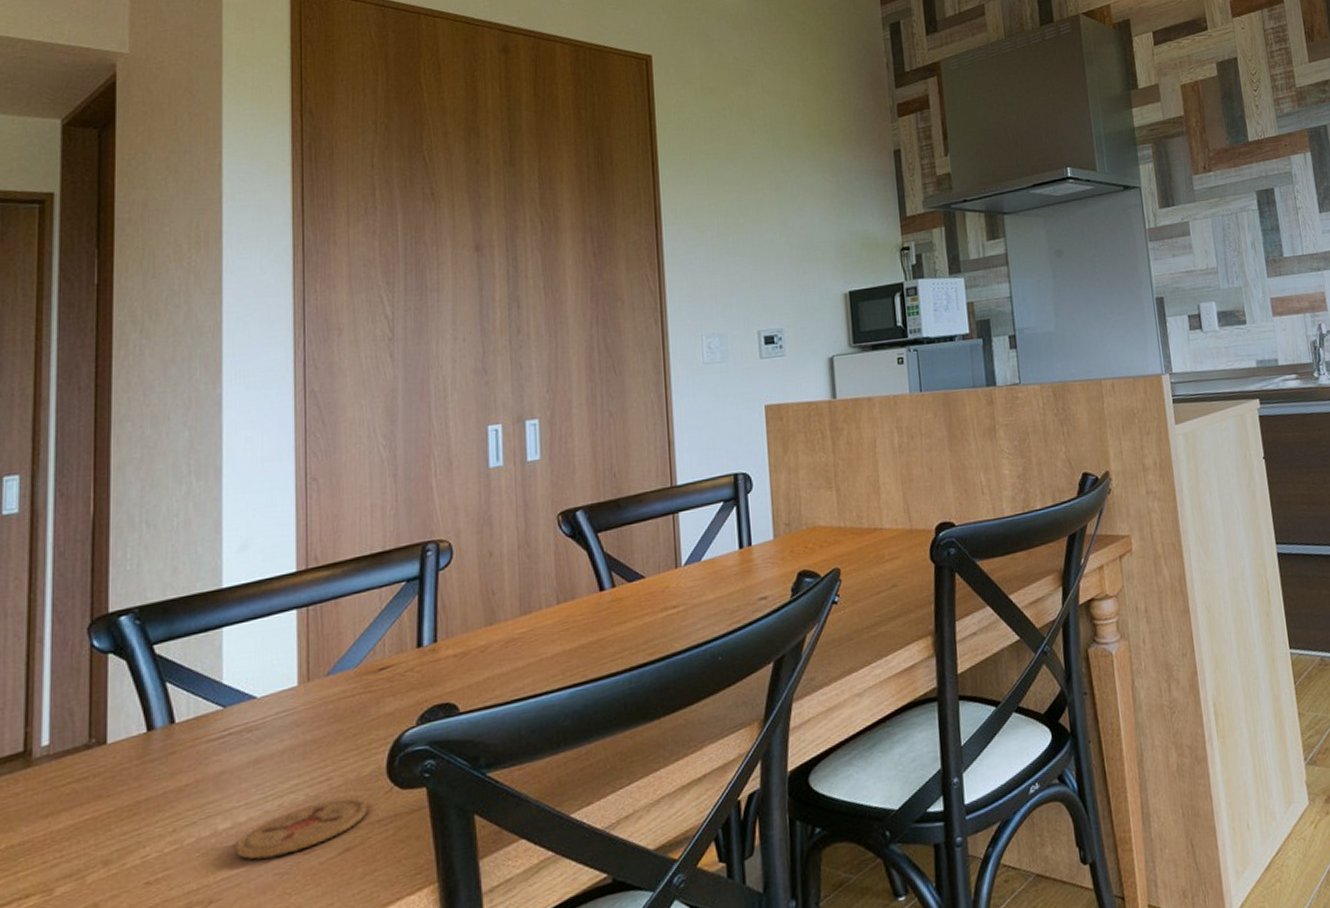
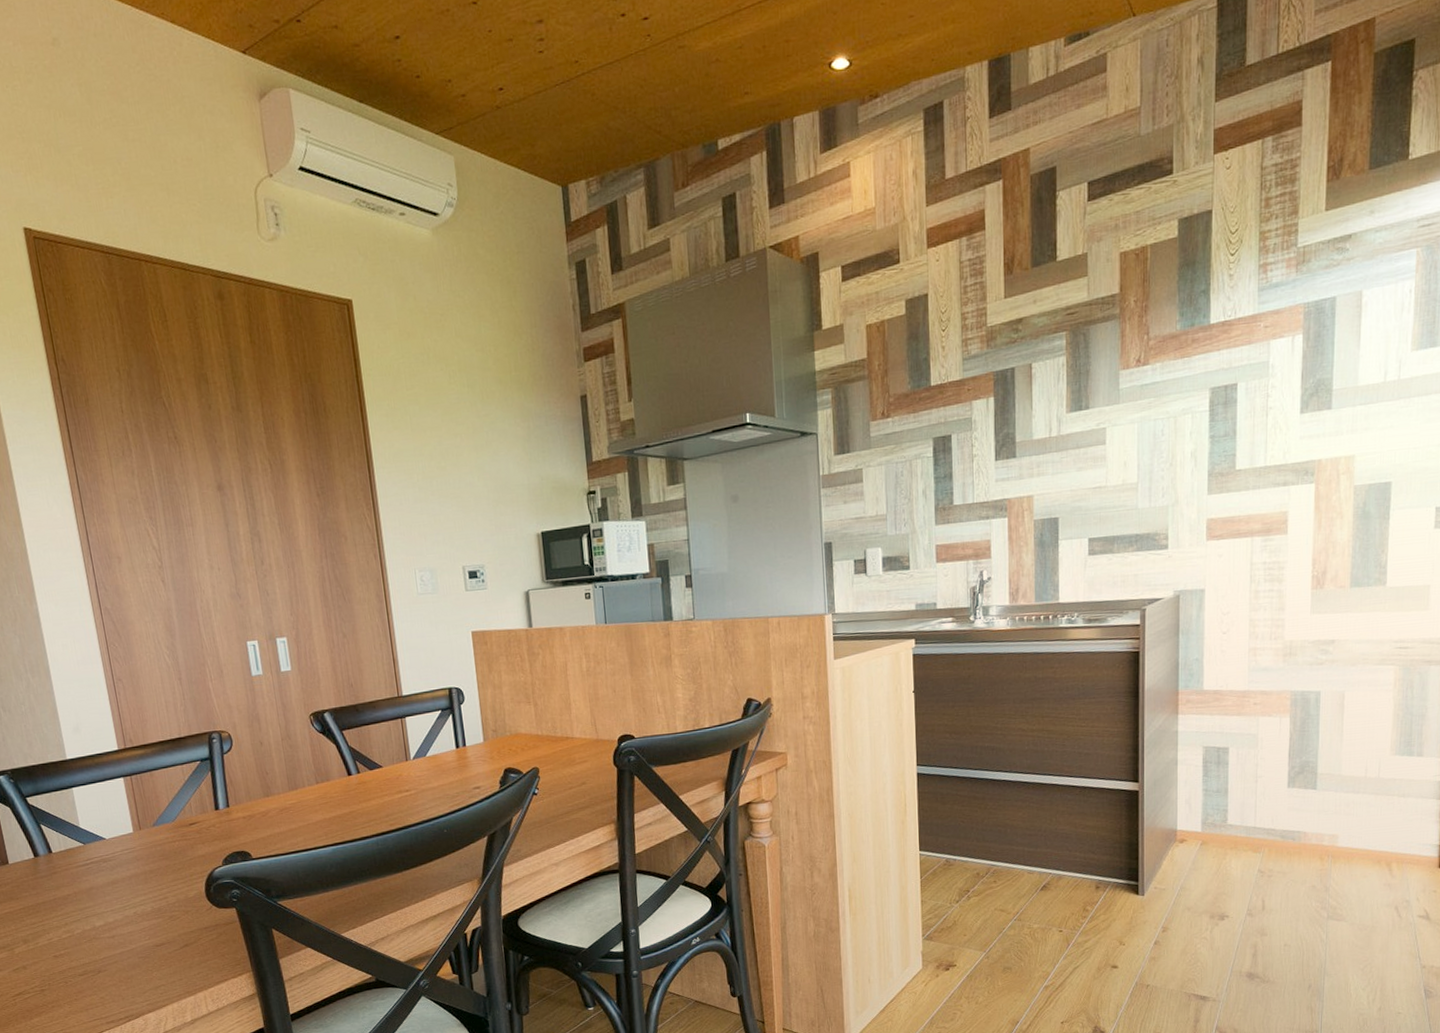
coaster: present [235,798,367,860] -> none [109,911,196,947]

